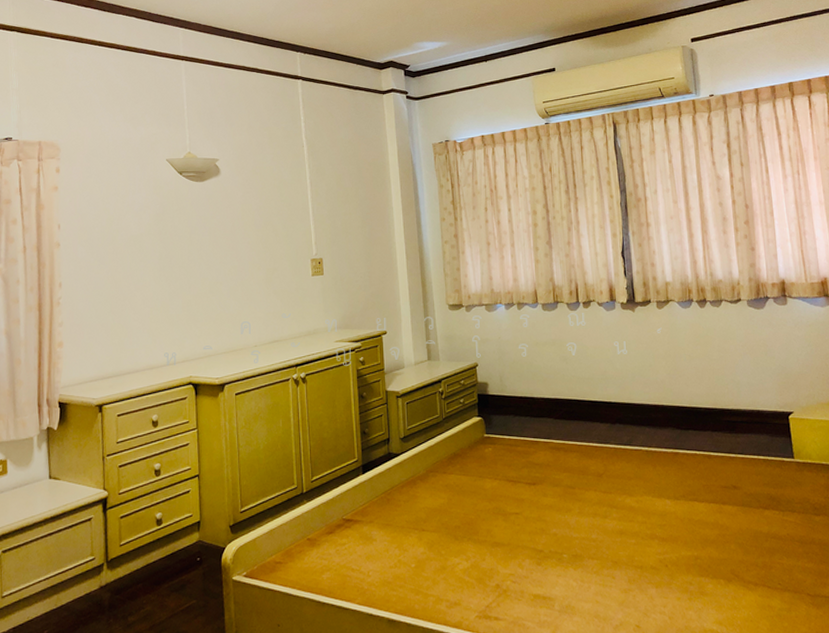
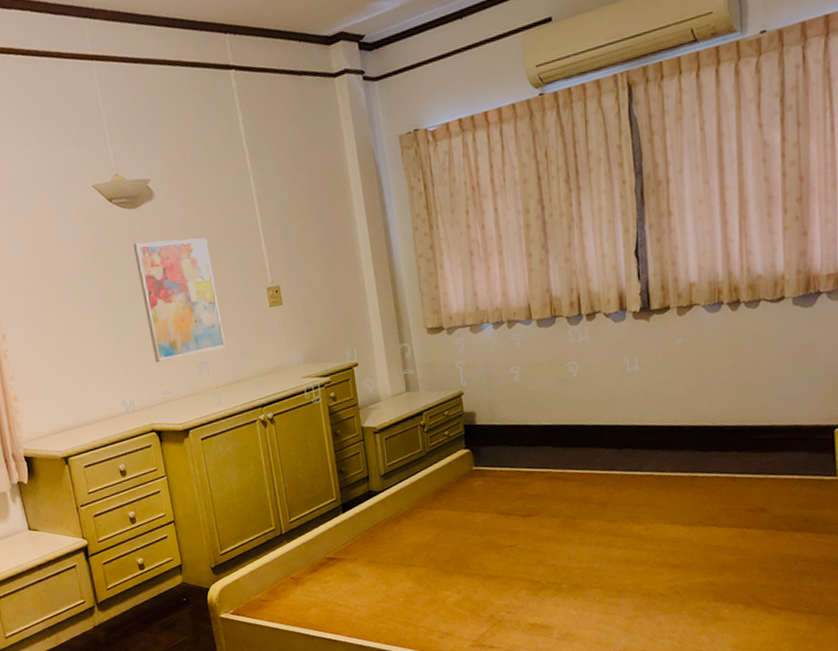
wall art: none [195,211,268,319] -> present [132,237,225,363]

